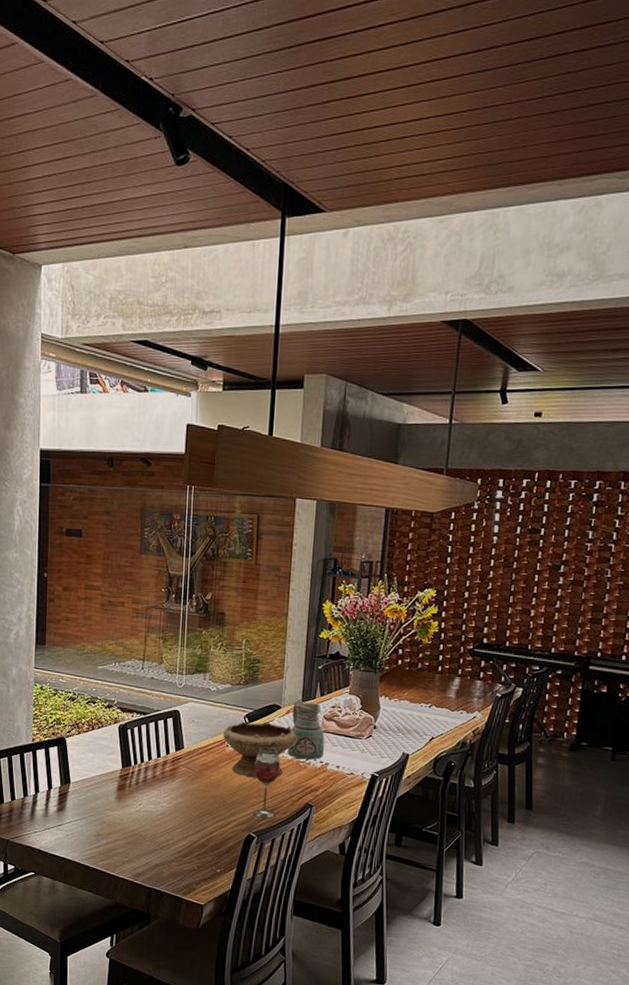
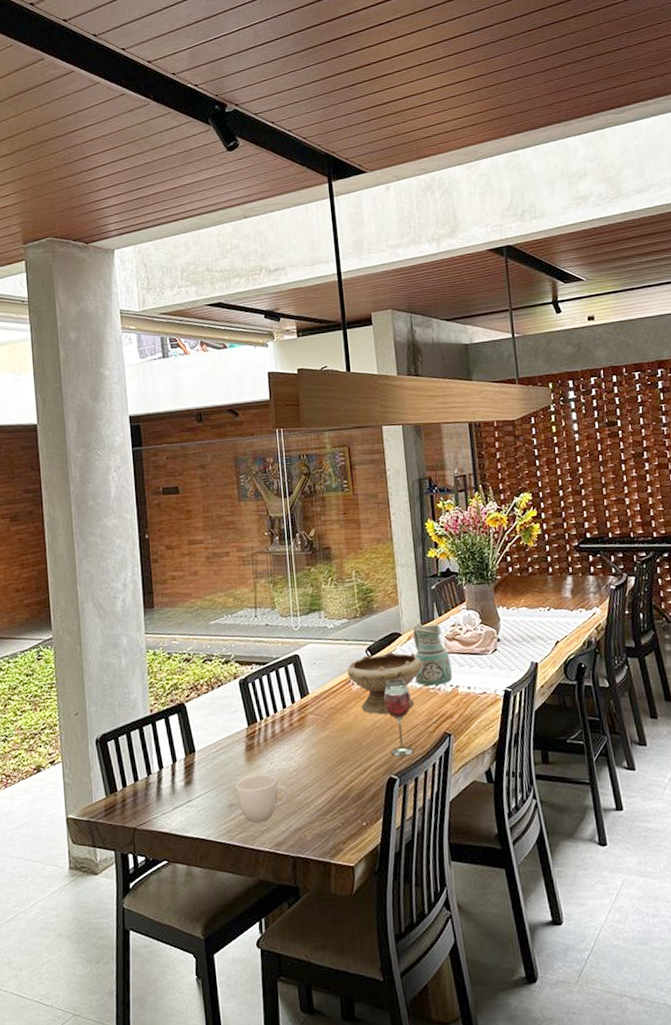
cup: none [104,812,152,854] -> present [236,774,289,823]

